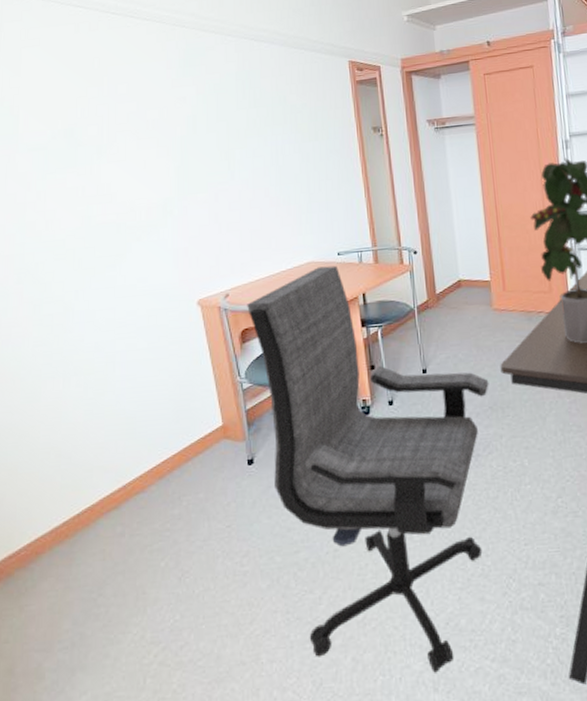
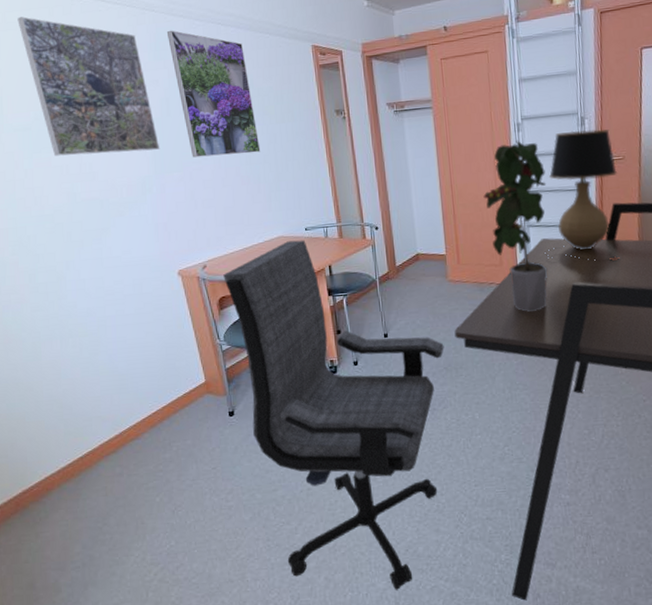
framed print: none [41,33,185,177] -> present [17,16,160,156]
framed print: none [197,46,292,178] -> present [166,30,261,158]

